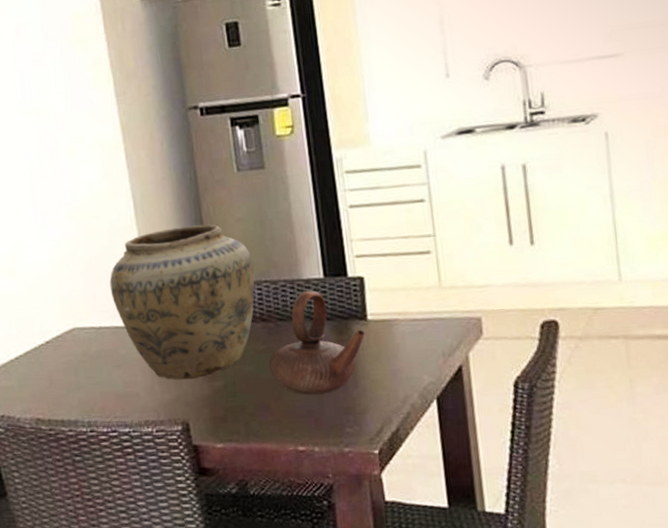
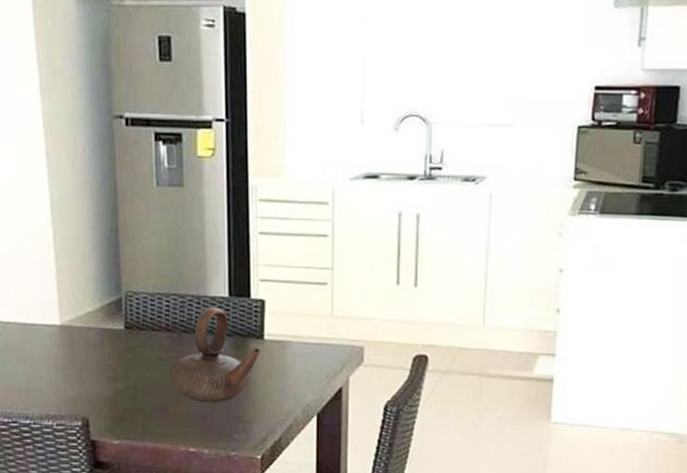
vase: present [109,224,255,380] -> none [20,233,164,379]

